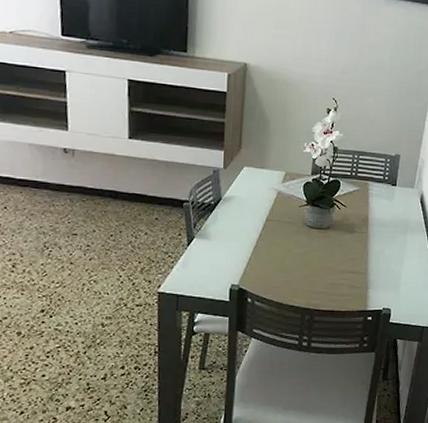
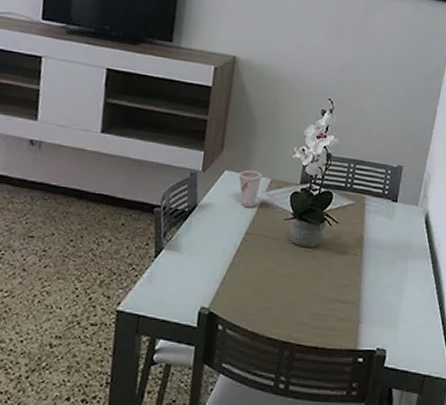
cup: none [256,165,278,198] -> present [238,170,263,208]

